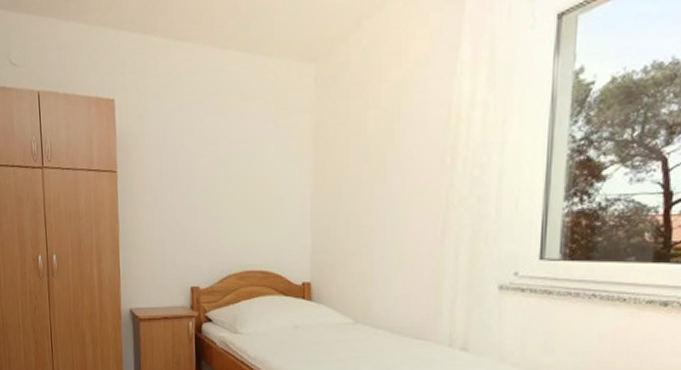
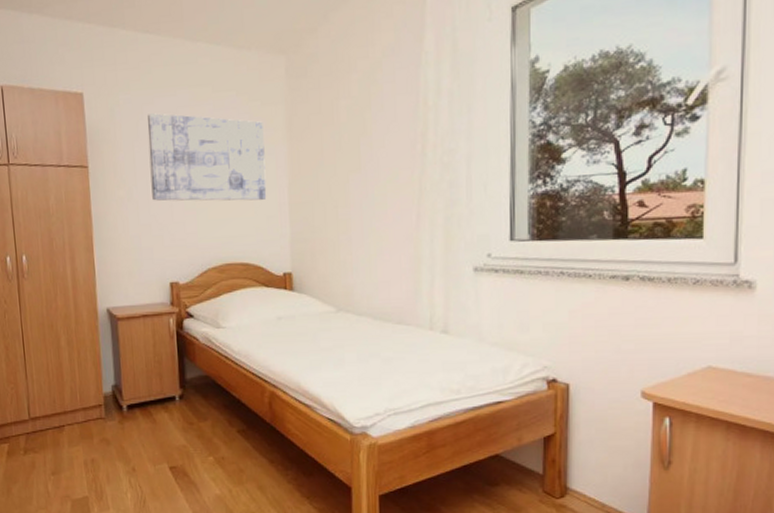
wall art: none [175,120,290,210] -> present [147,113,267,201]

